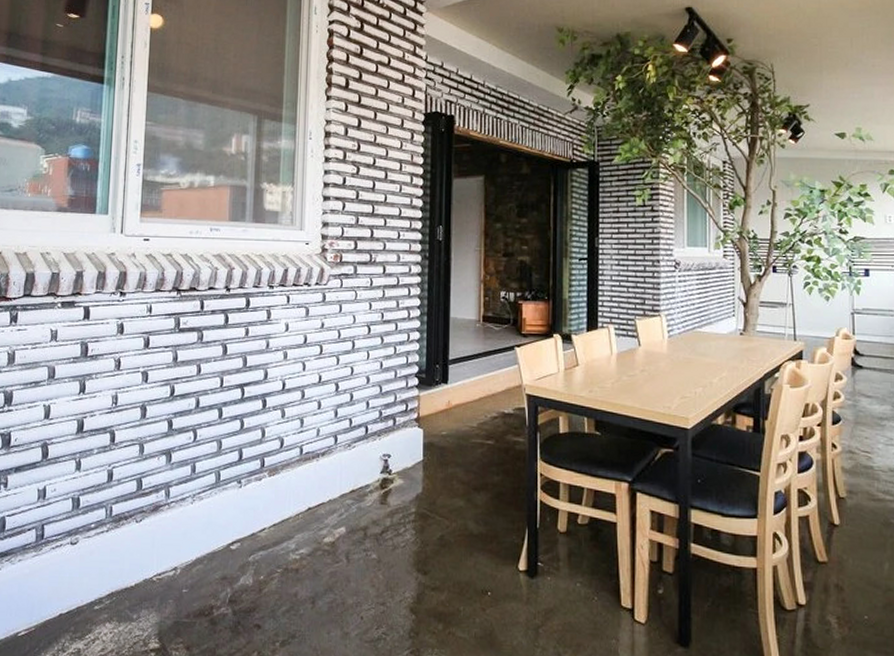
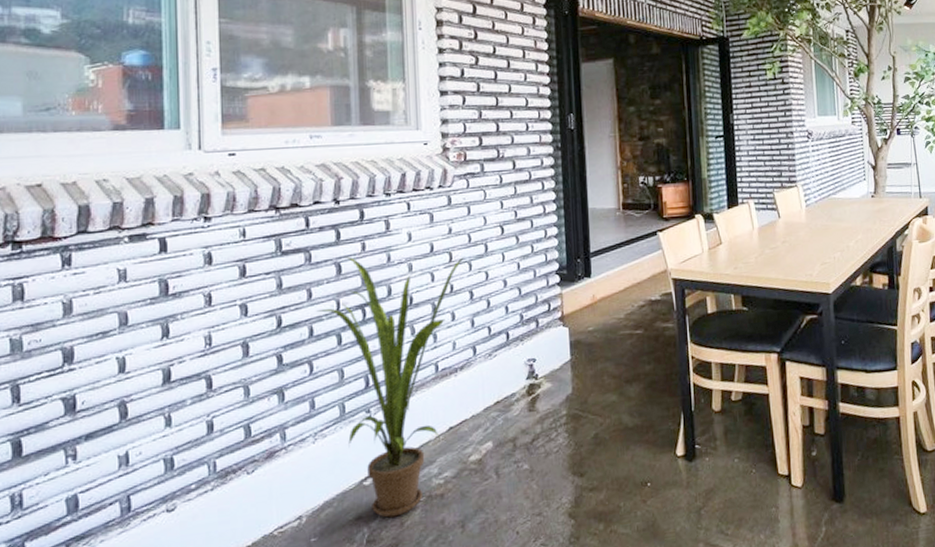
house plant: none [203,339,334,583] -> present [316,256,465,518]

